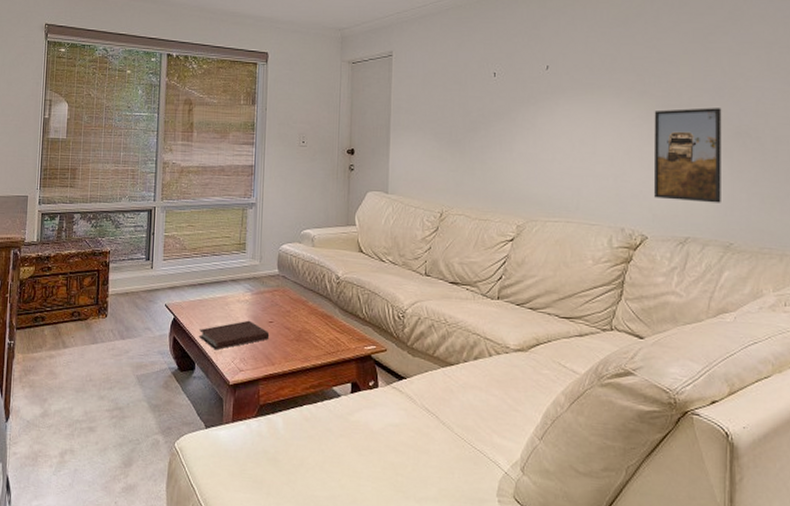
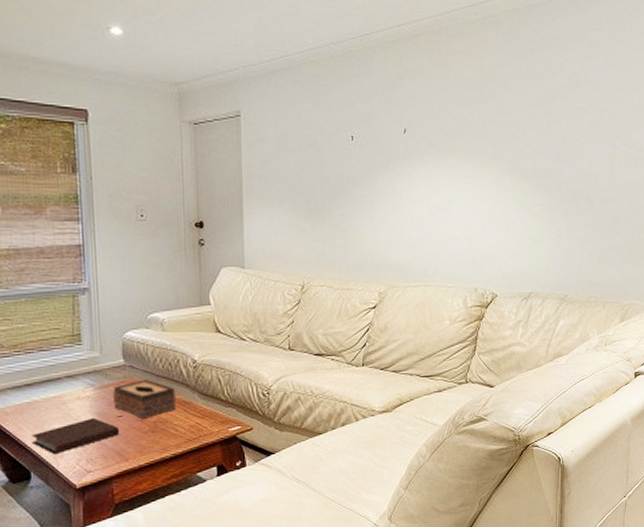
tissue box: none [267,290,320,327] -> present [113,379,177,419]
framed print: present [653,108,722,203] -> none [502,171,561,260]

